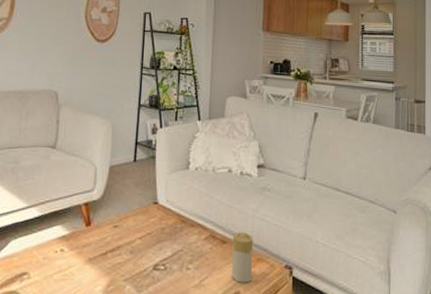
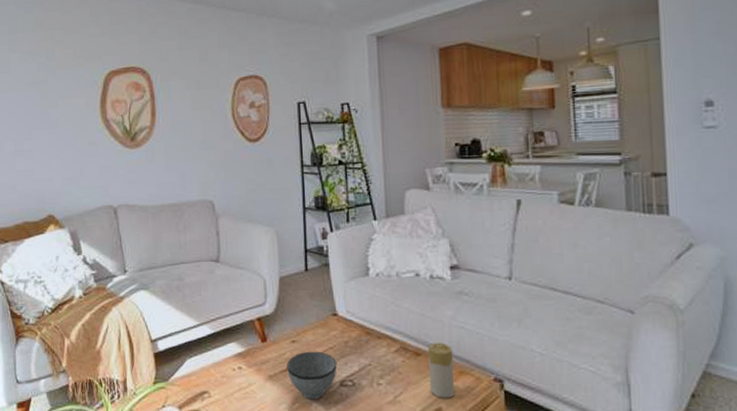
bowl: none [106,236,153,283] -> present [287,351,337,400]

